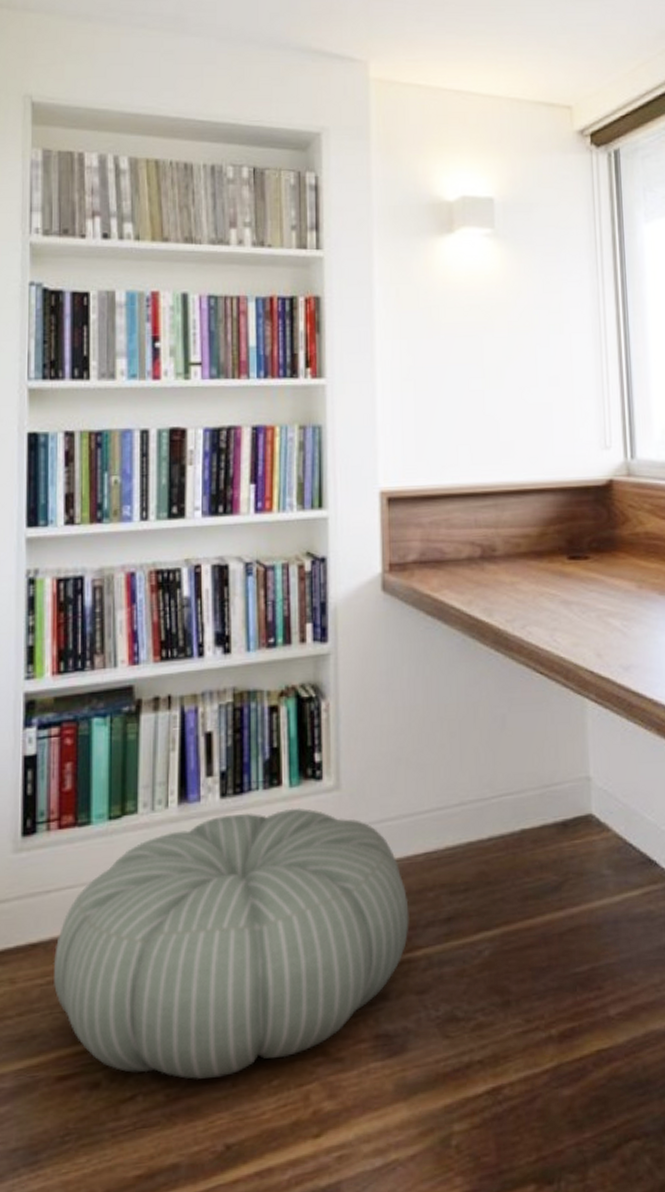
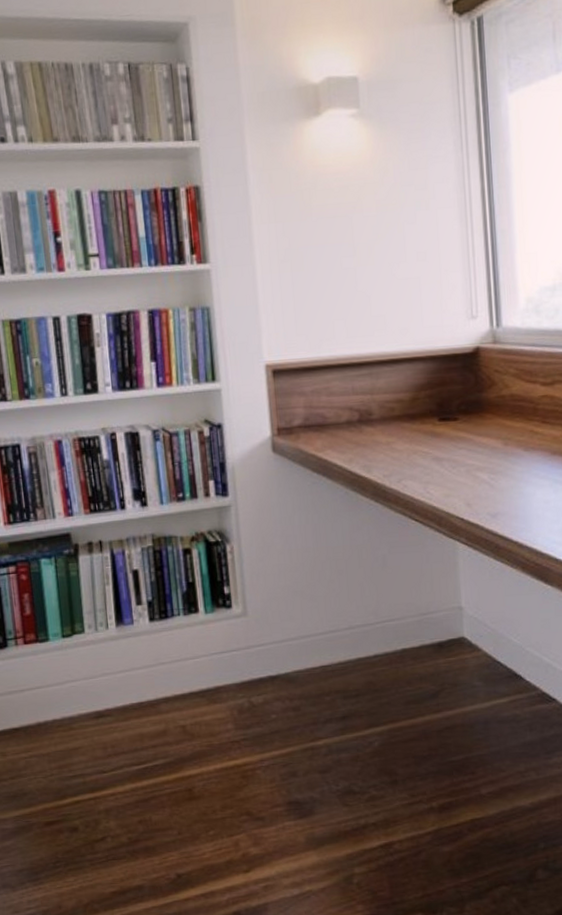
pouf: present [53,807,409,1080] -> none [32,629,311,828]

